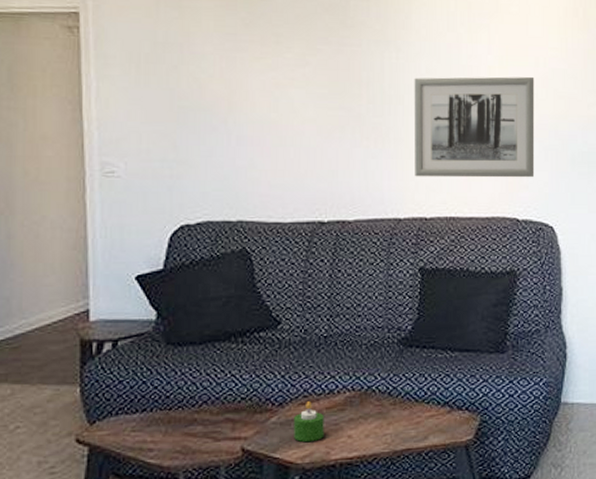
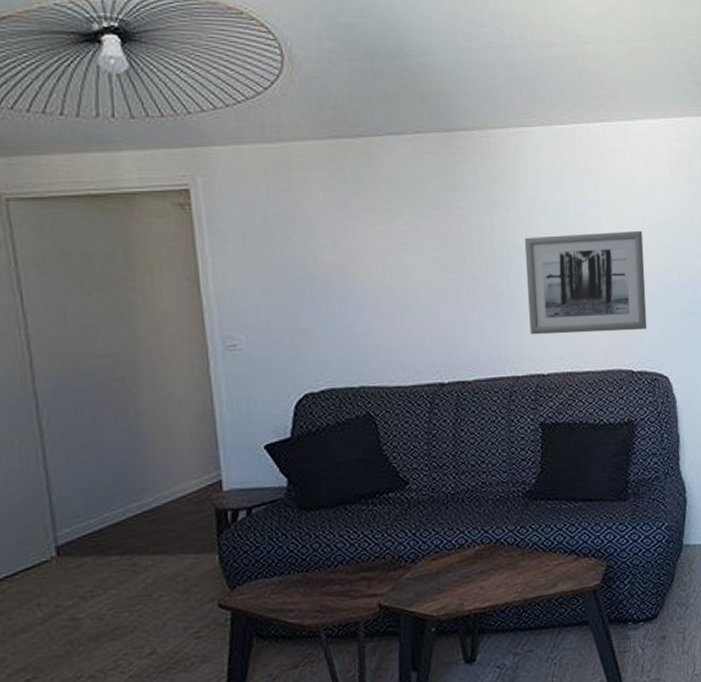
candle: present [294,401,324,443] -> none [427,556,457,596]

